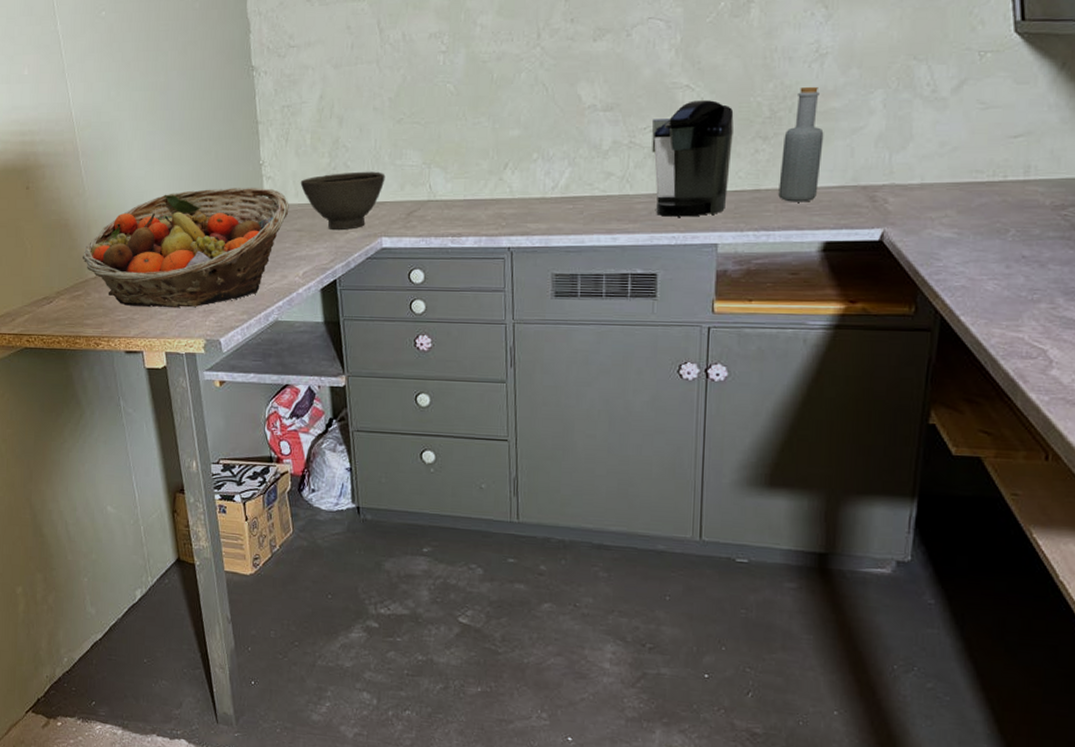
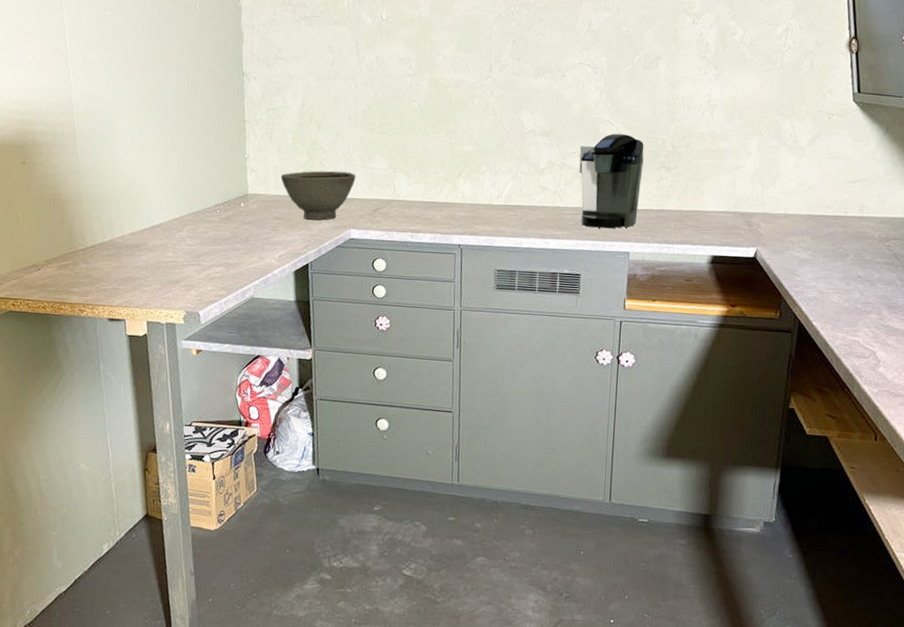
fruit basket: present [82,187,289,308] -> none [72,176,270,282]
bottle: present [778,86,824,202] -> none [677,129,713,223]

